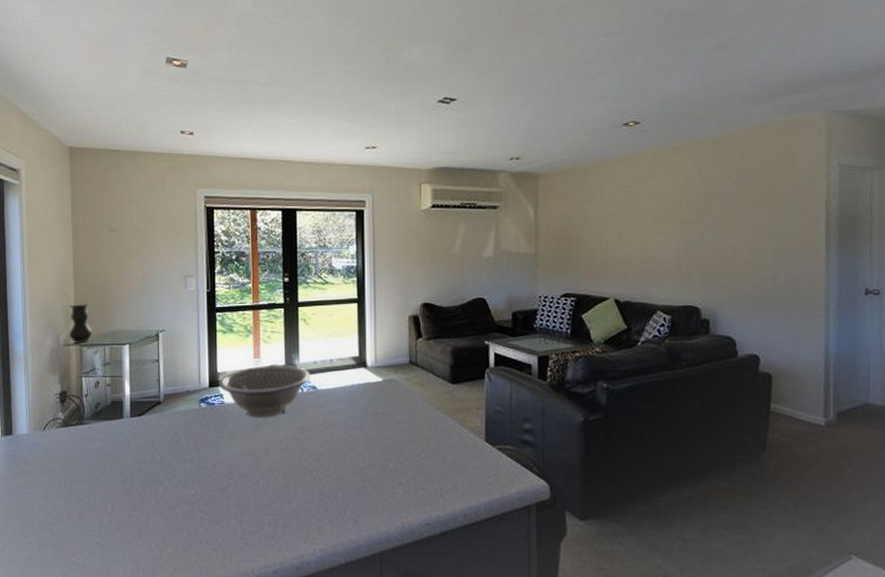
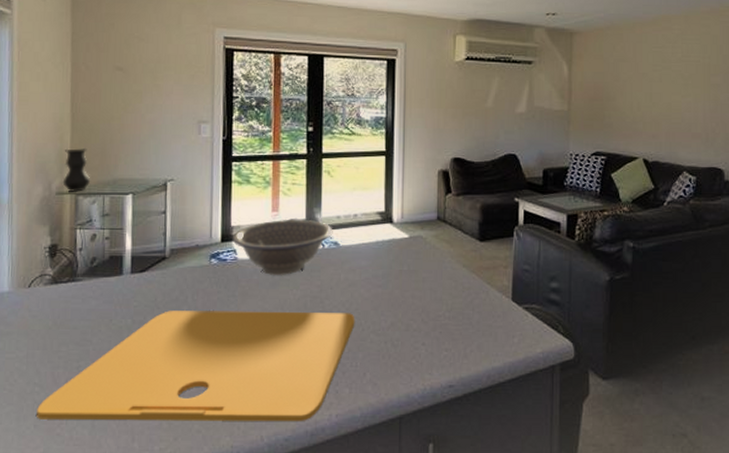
cutting board: none [55,451,335,555] -> present [37,310,355,421]

